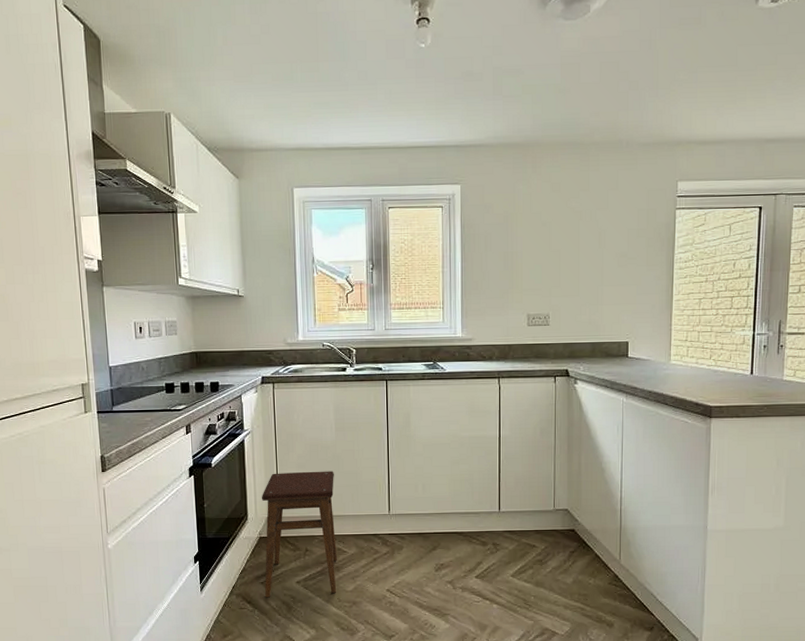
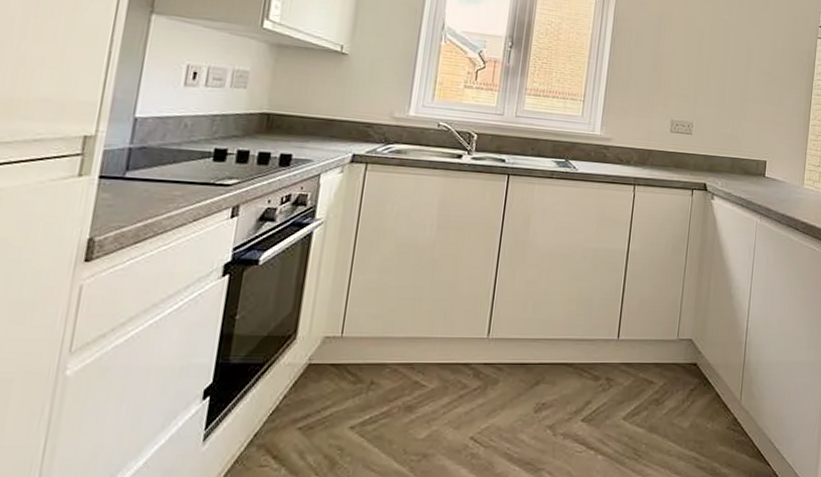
stool: present [261,471,337,598] -> none [301,278,426,450]

